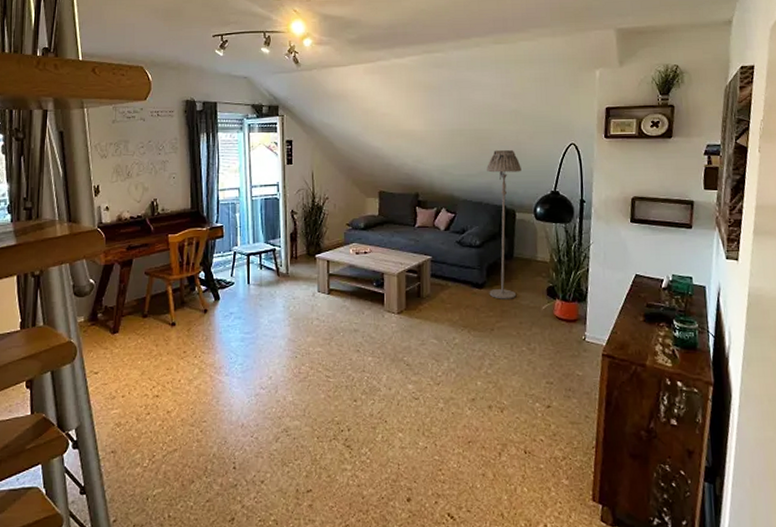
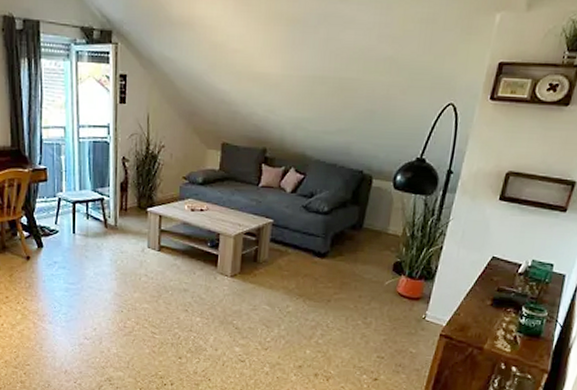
floor lamp: present [487,149,521,299] -> none [330,104,387,272]

